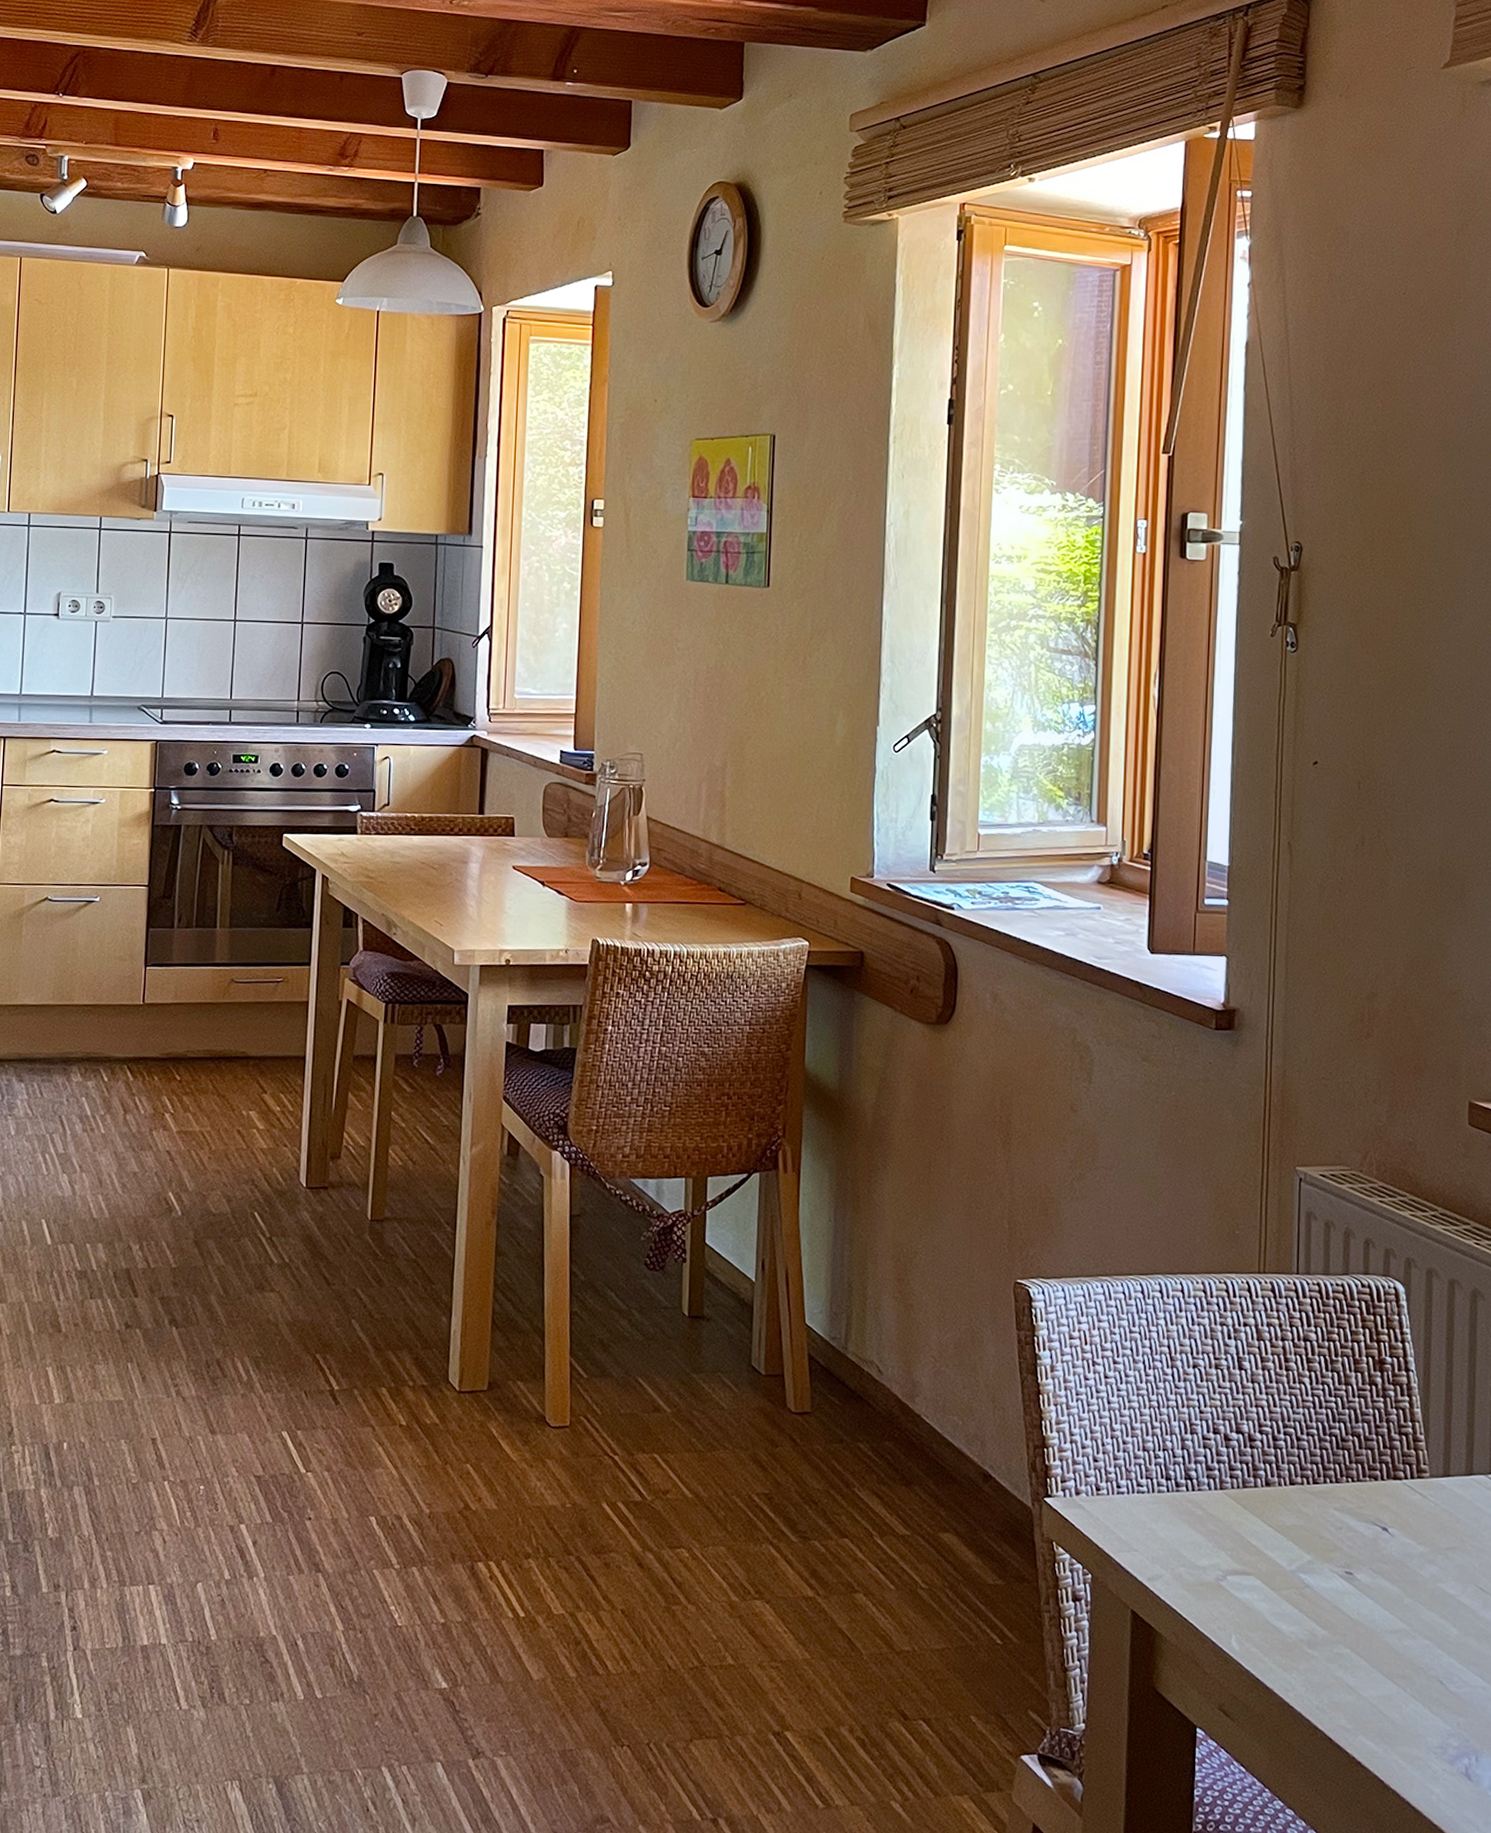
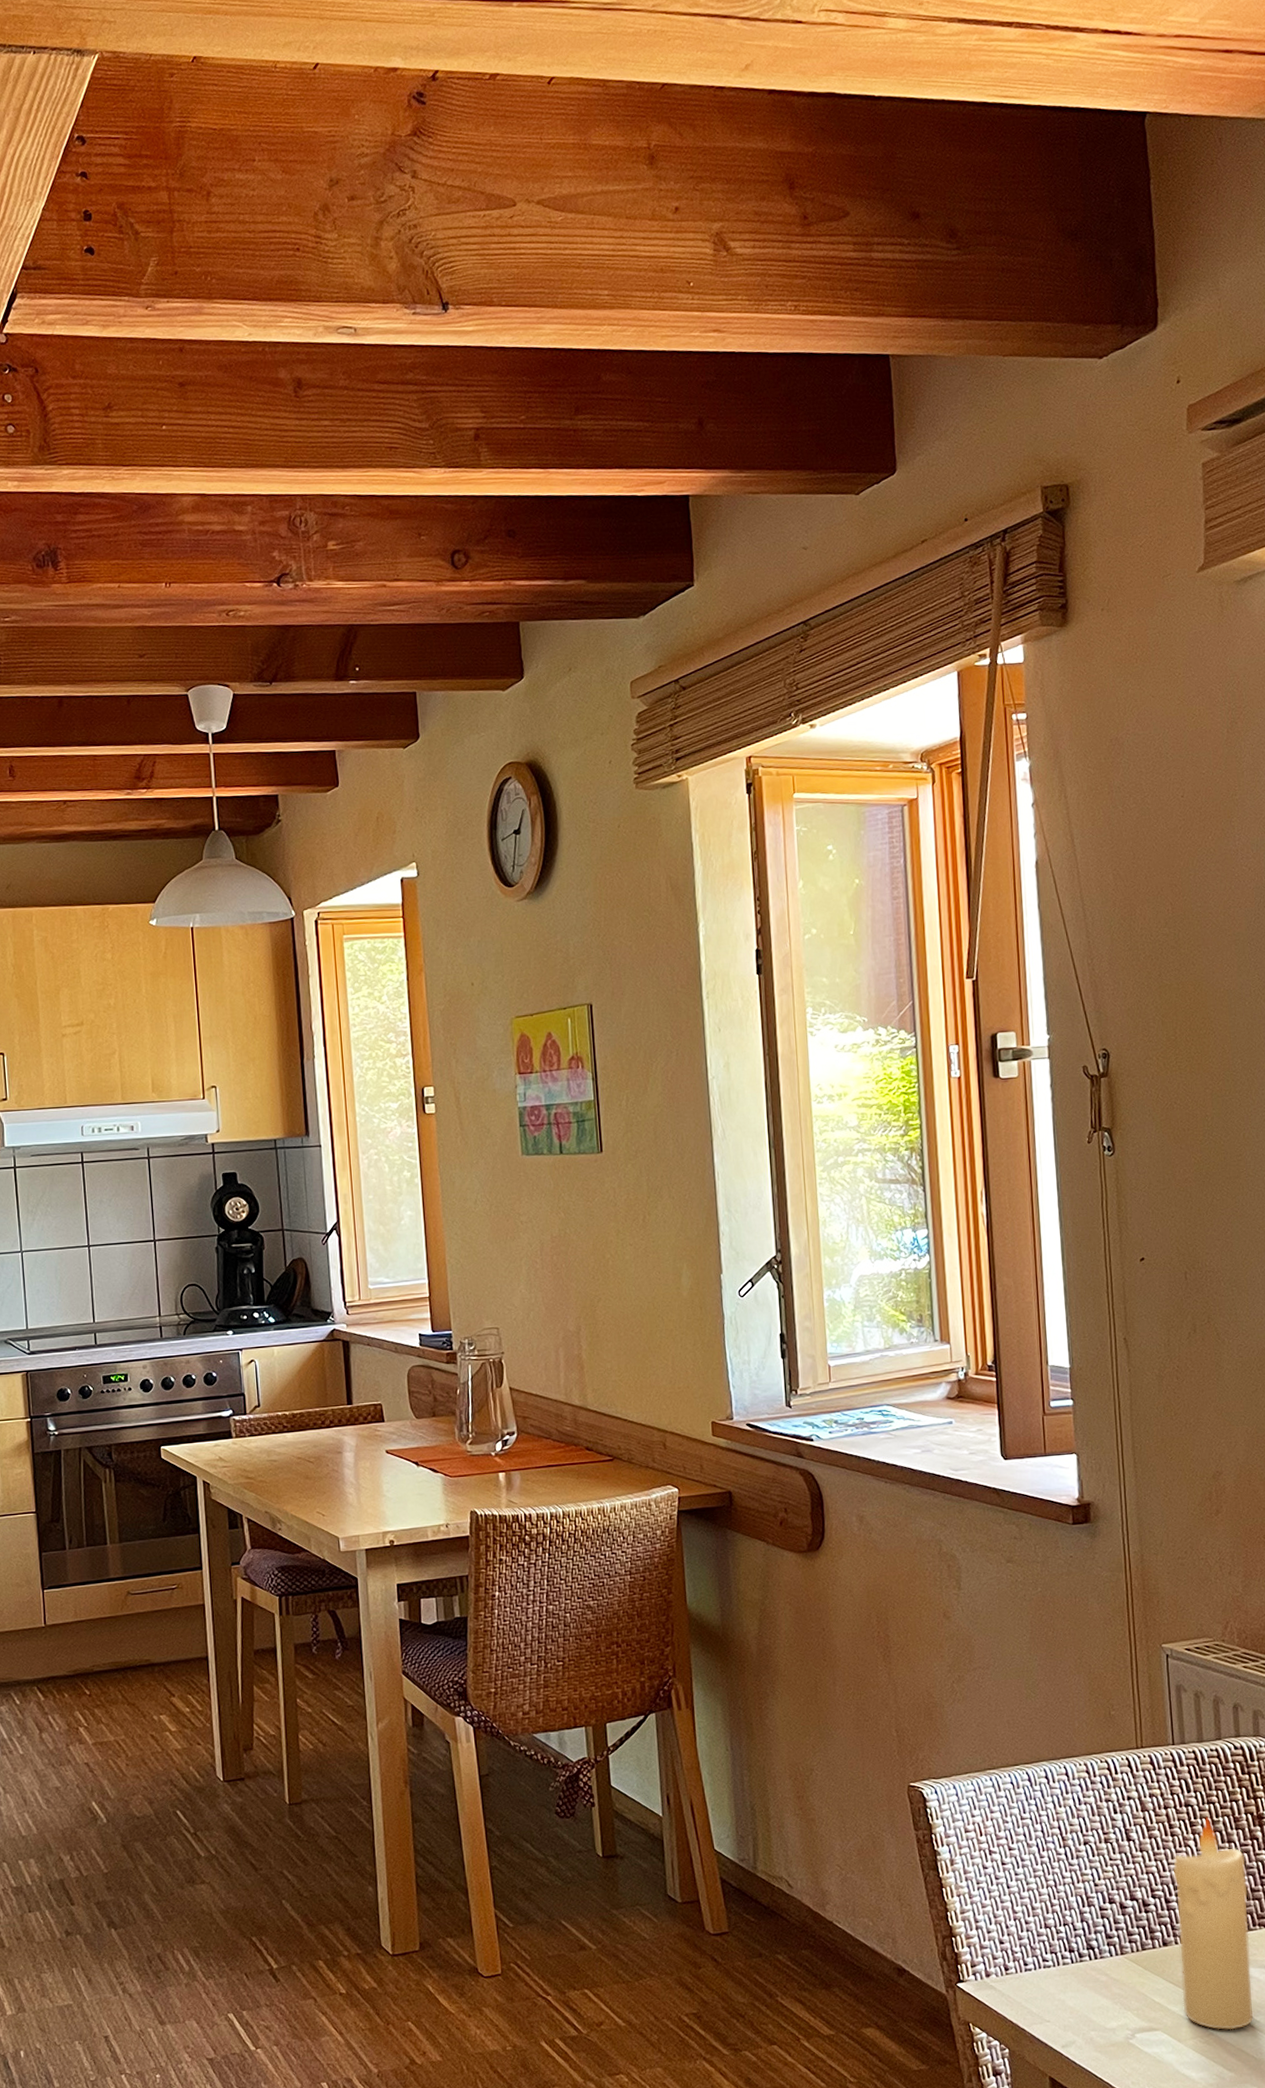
candle: none [1280,1354,1362,1585] -> present [1172,1816,1253,2030]

